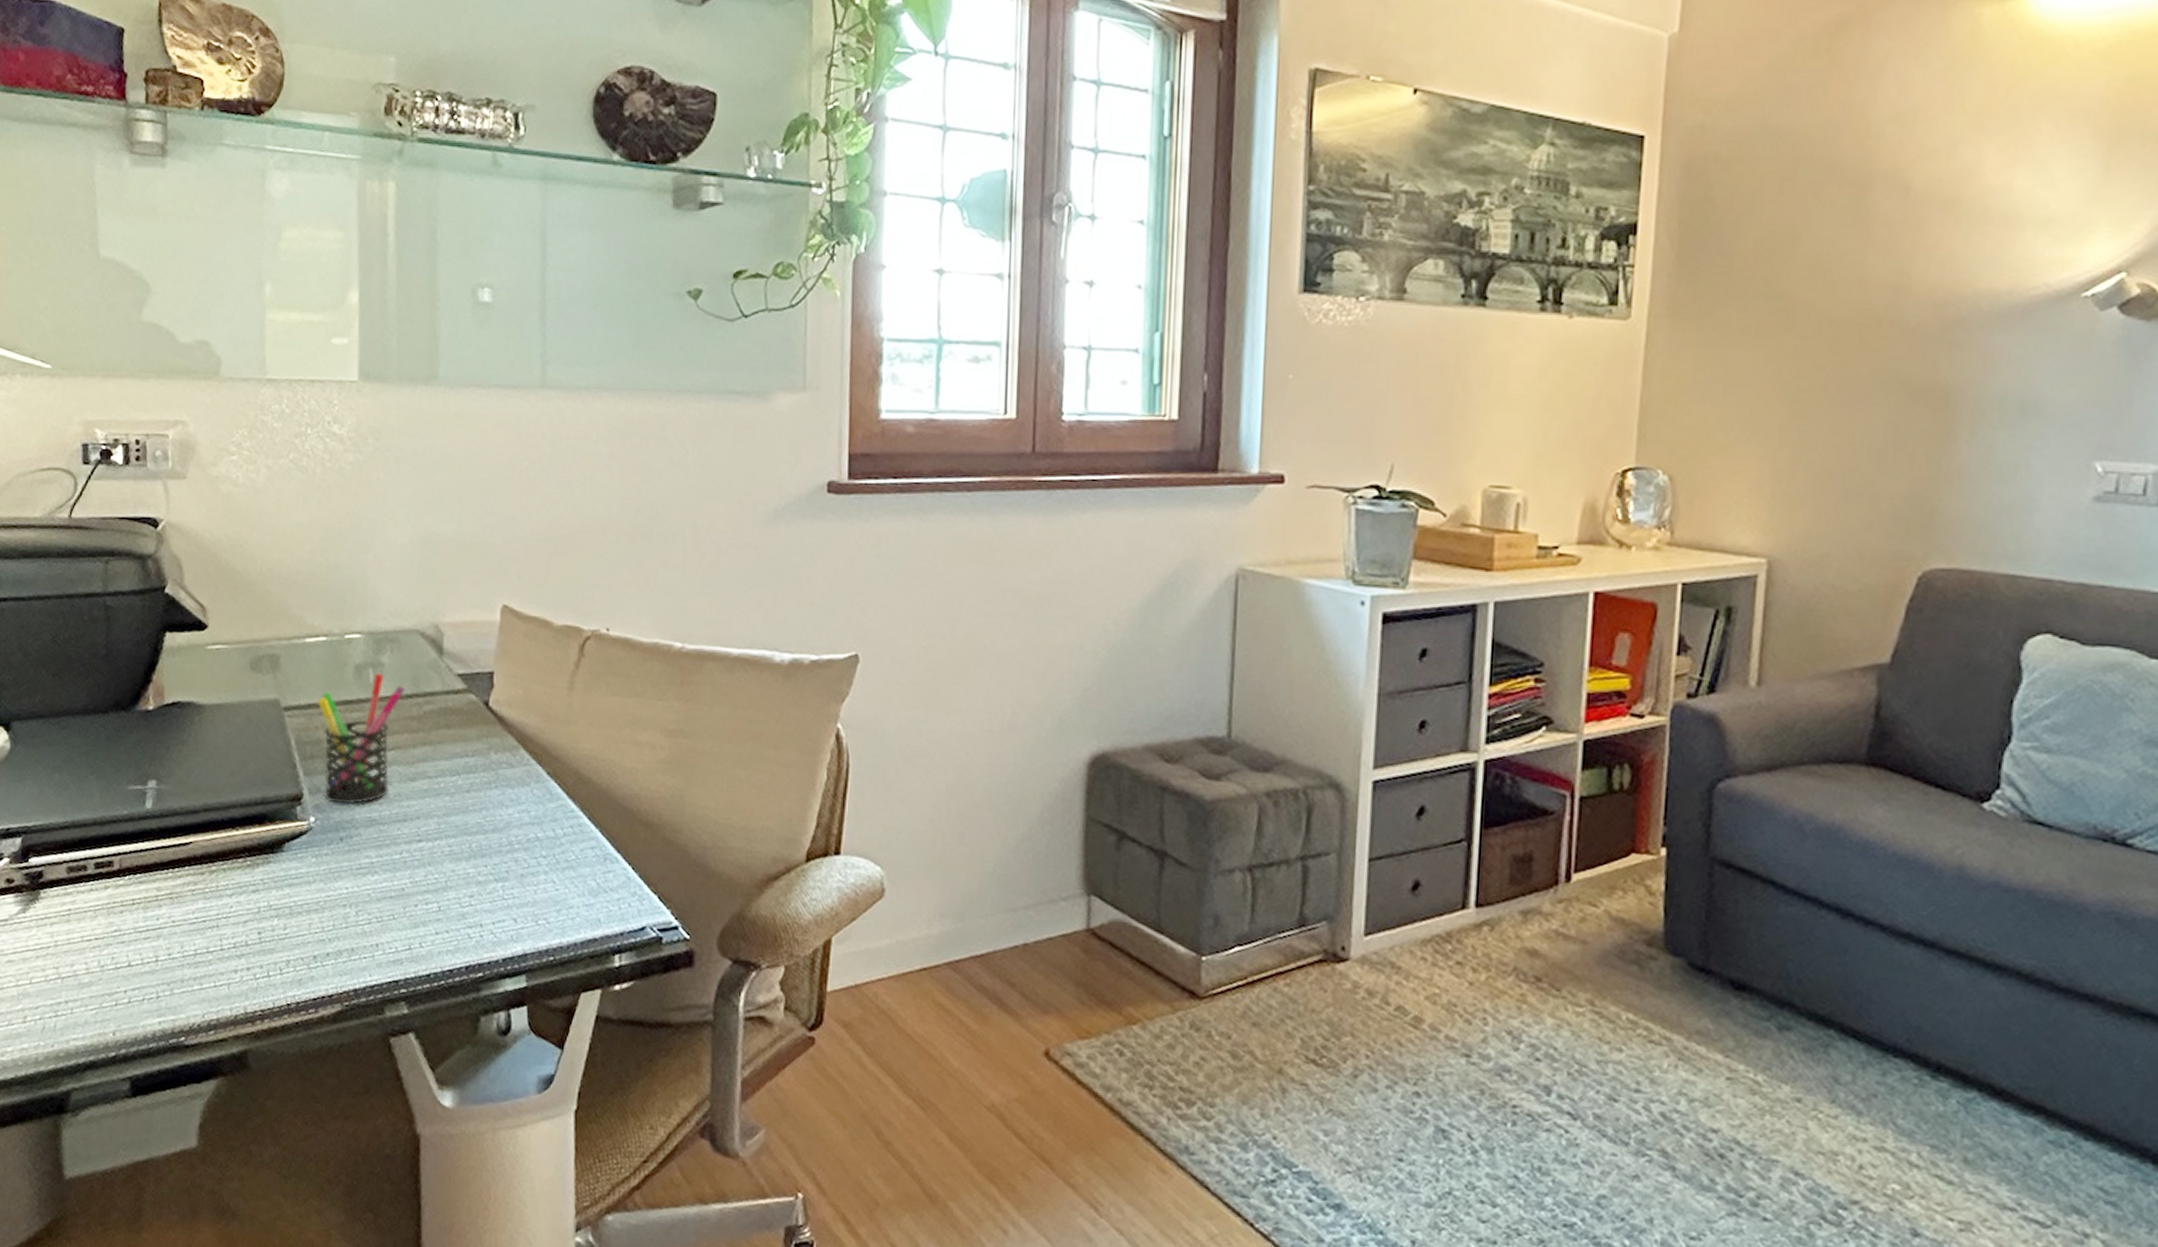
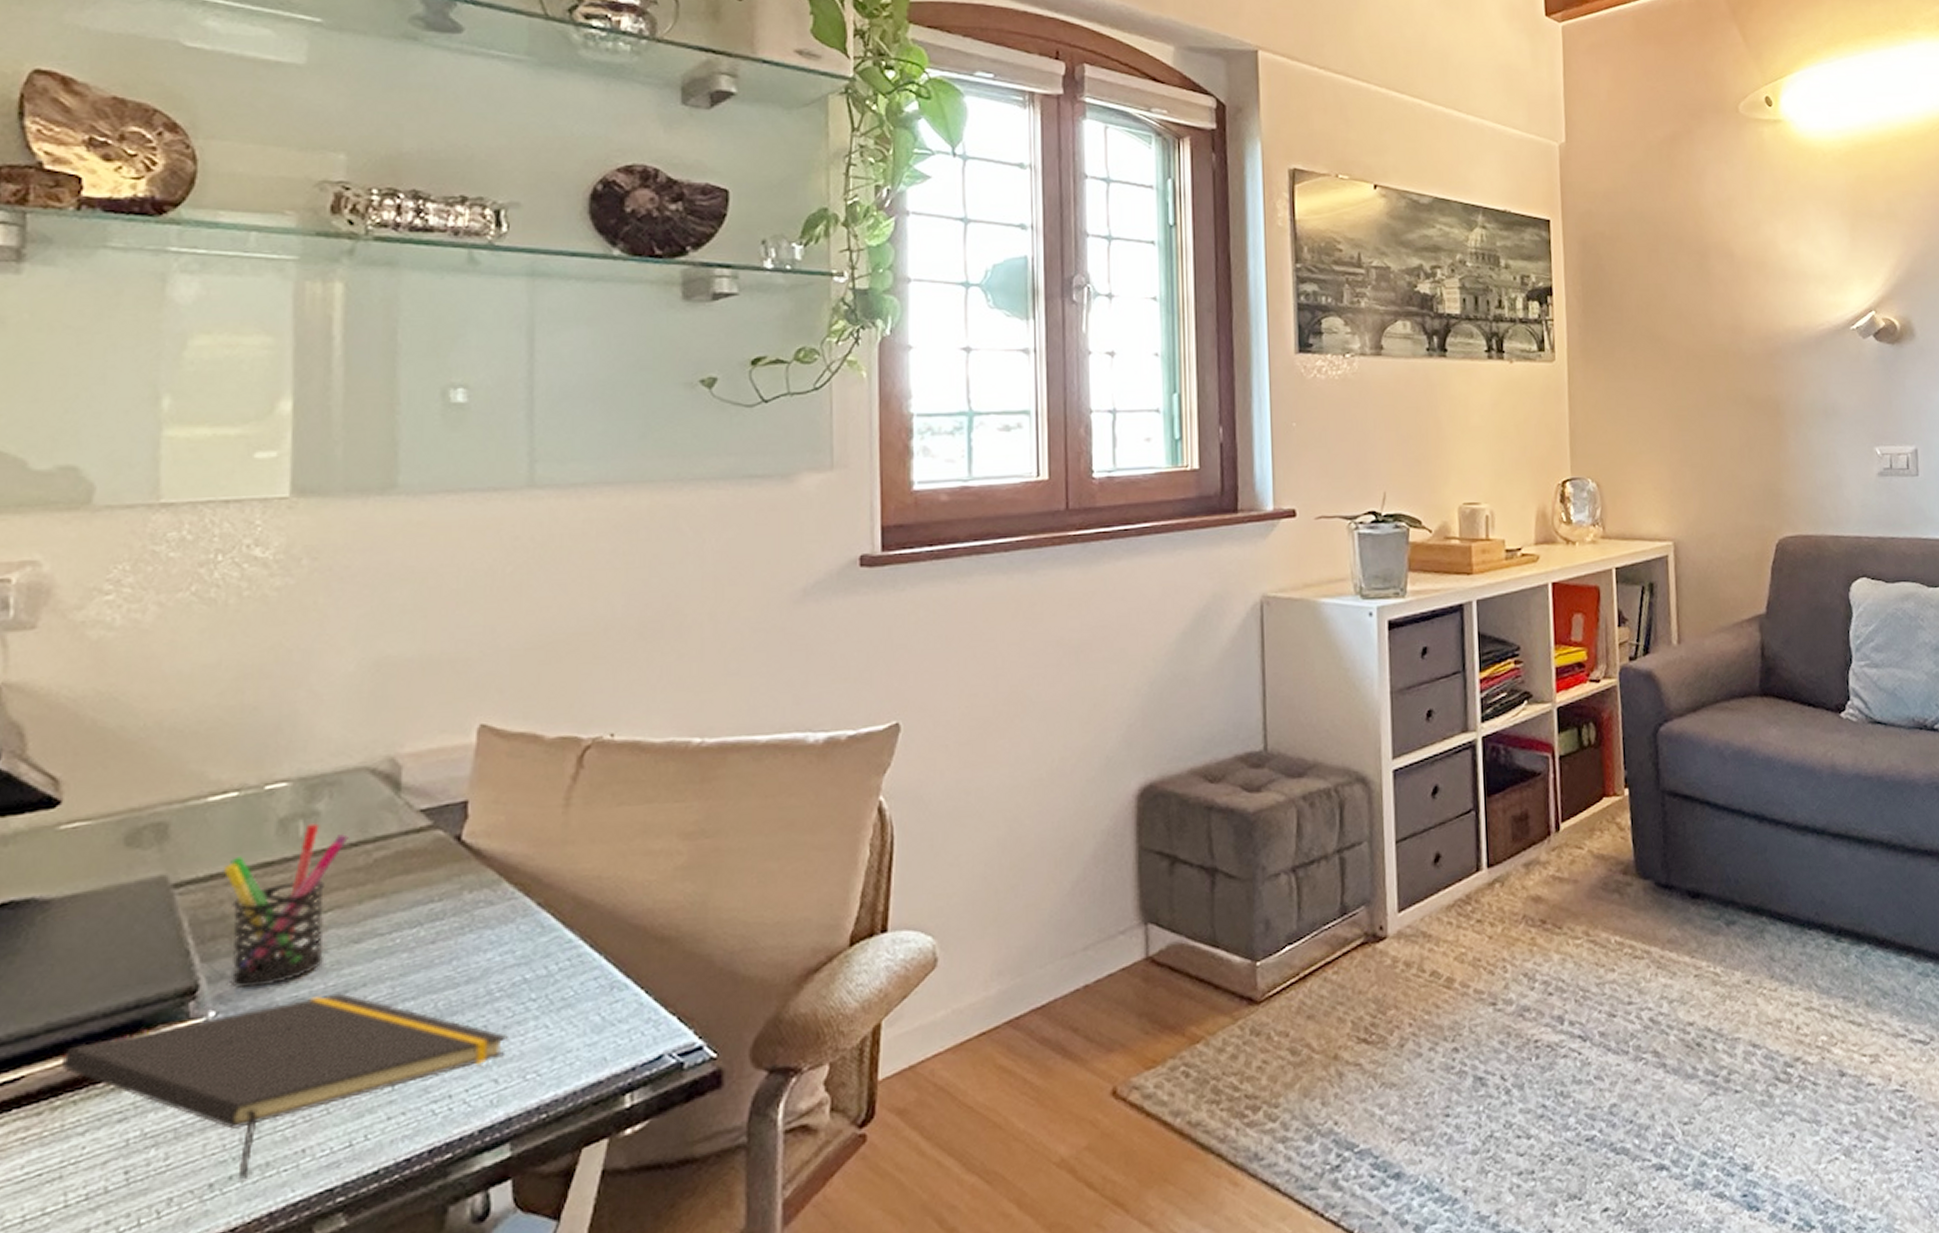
notepad: none [216,820,524,957] -> present [62,993,508,1179]

